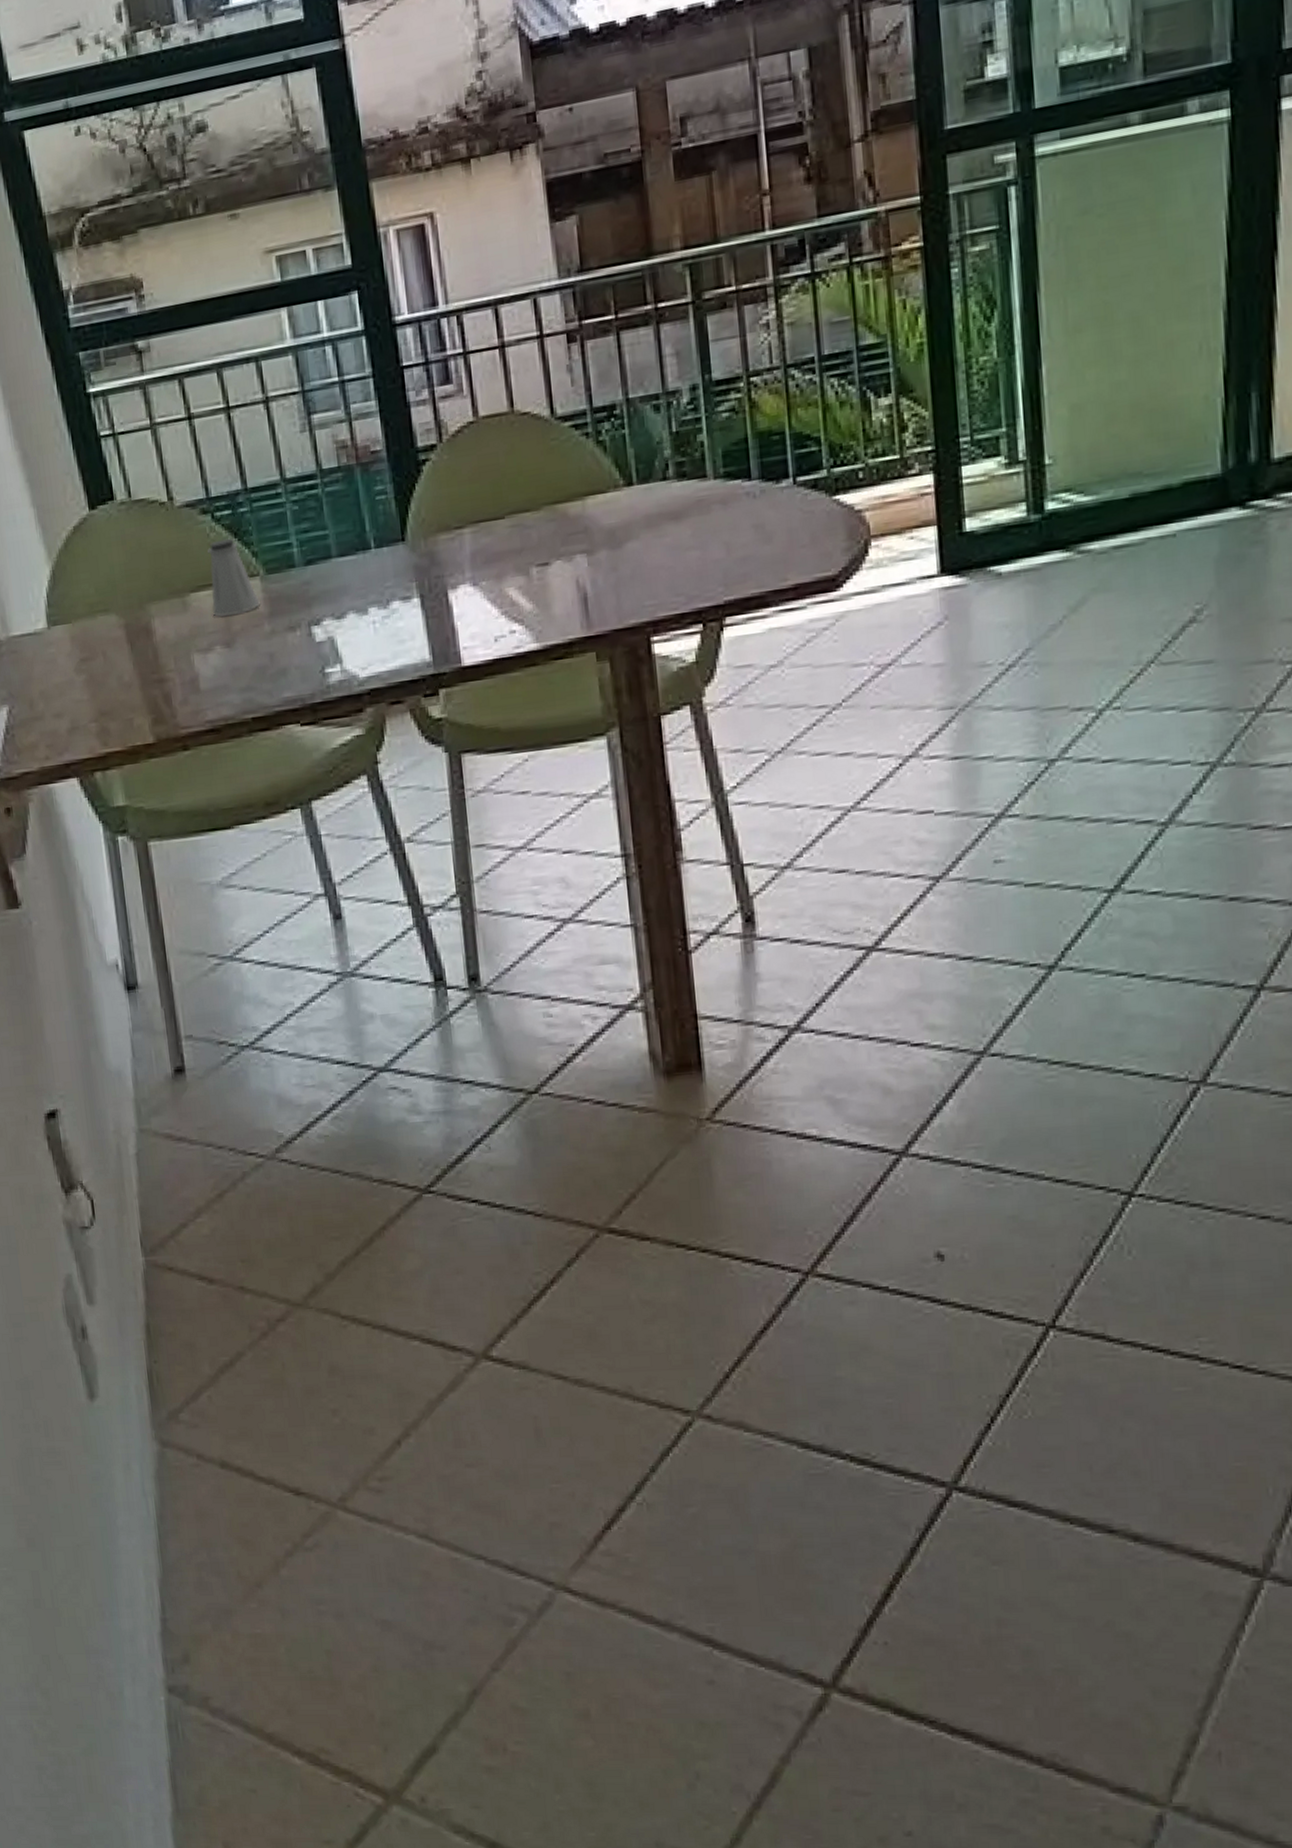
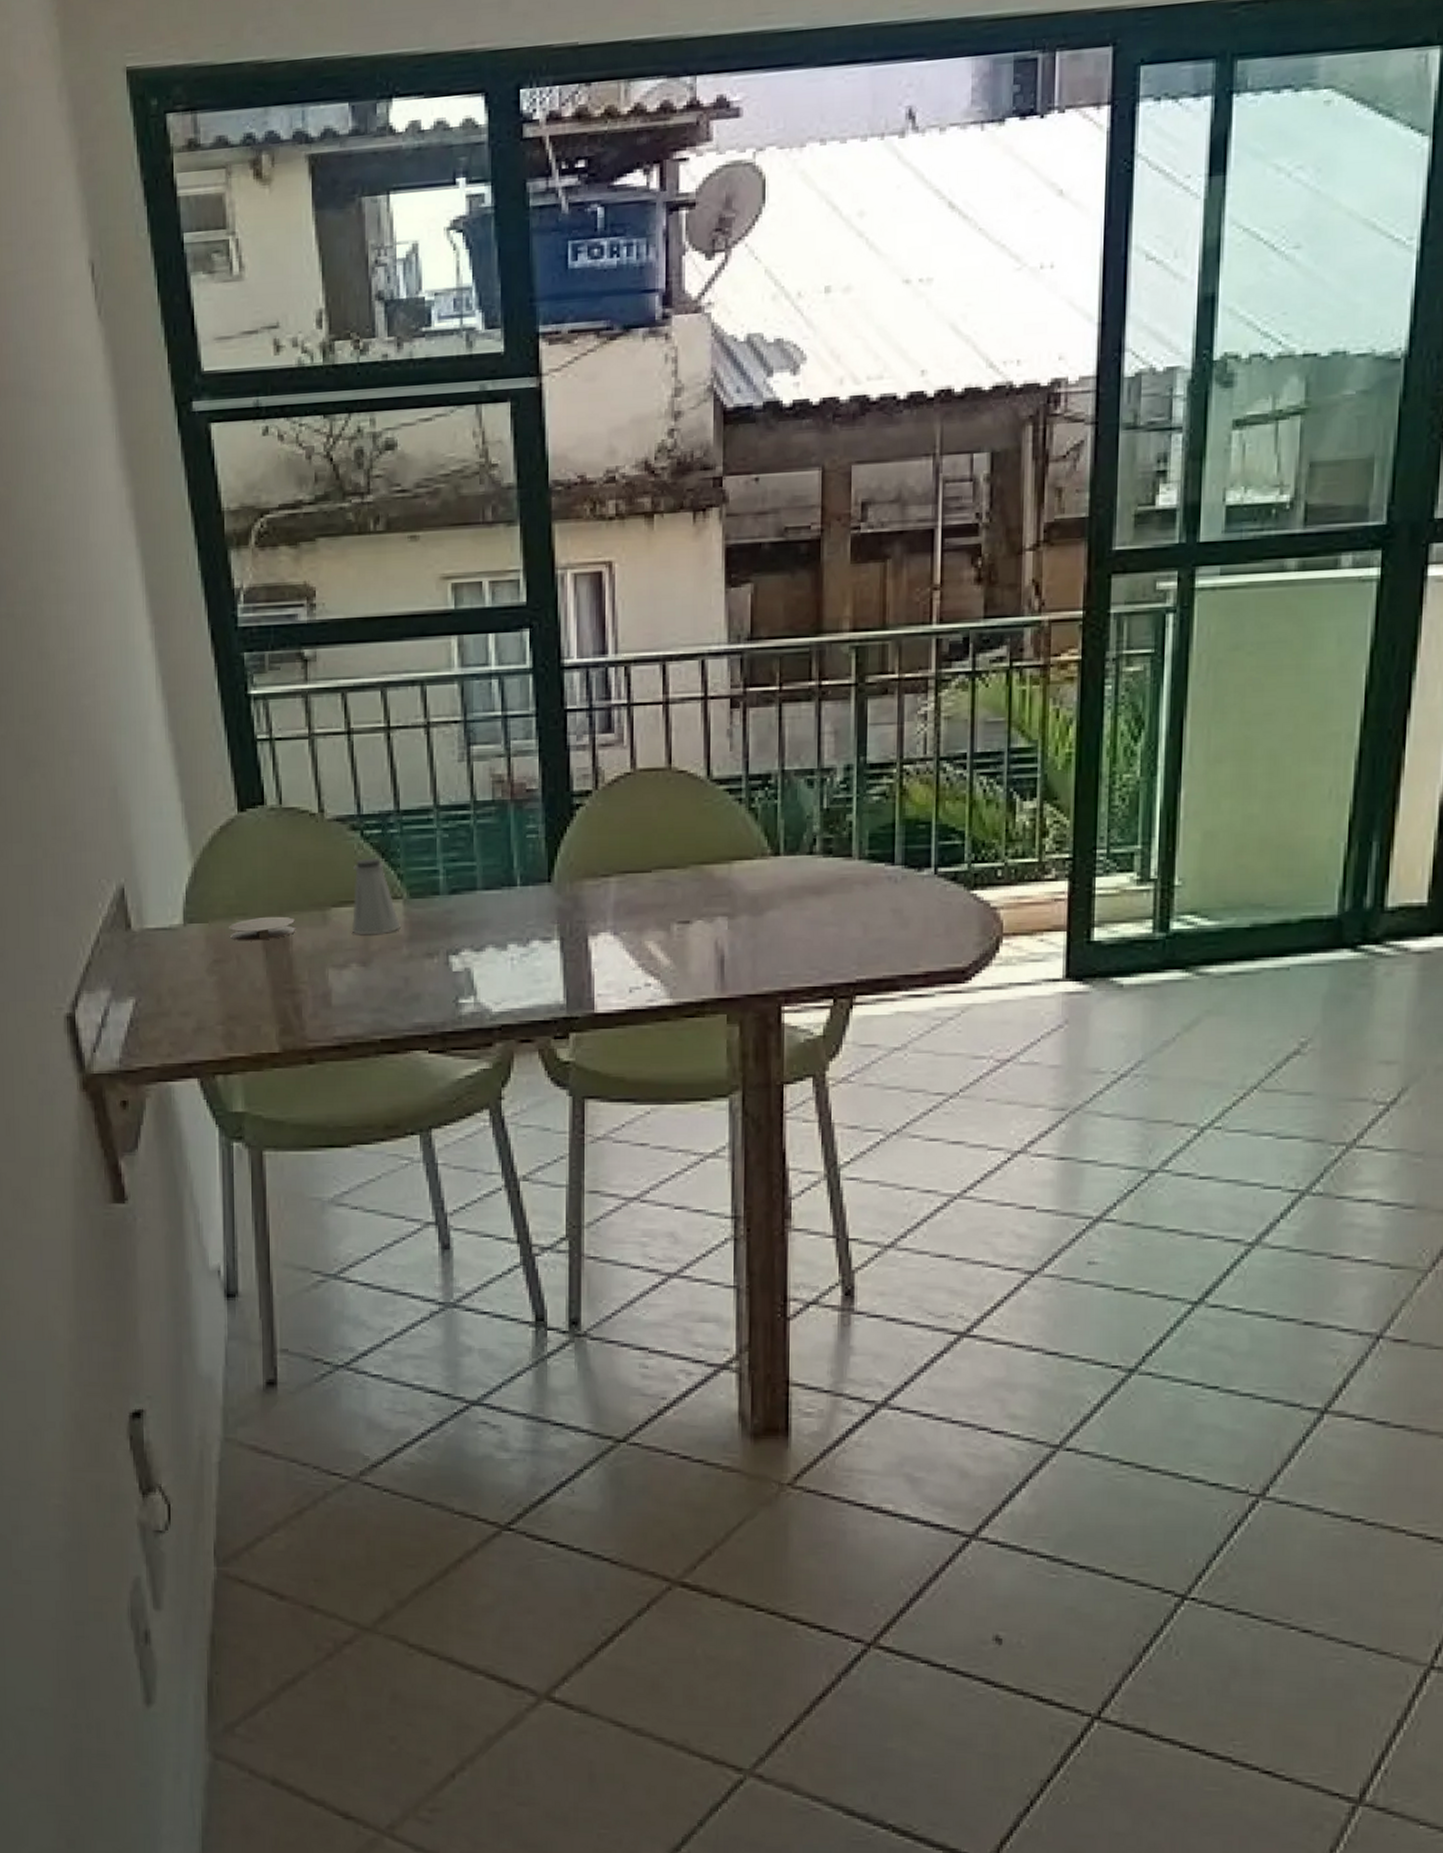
coaster: none [92,607,158,638] -> present [229,916,296,941]

